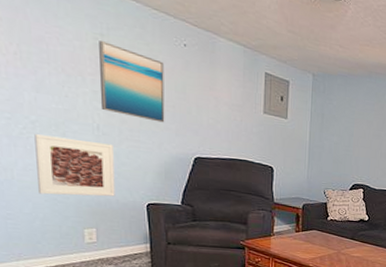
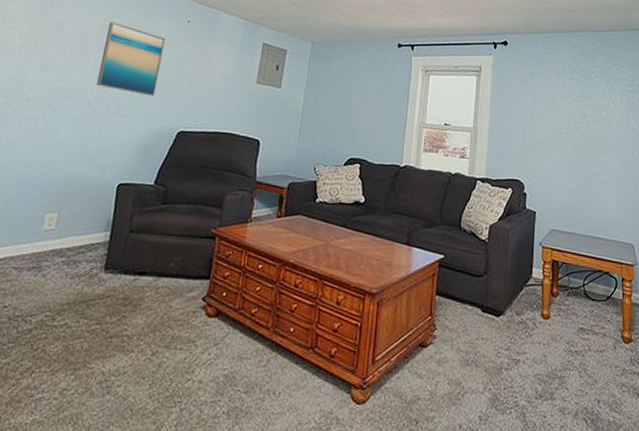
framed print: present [34,134,115,197] -> none [12,111,99,176]

